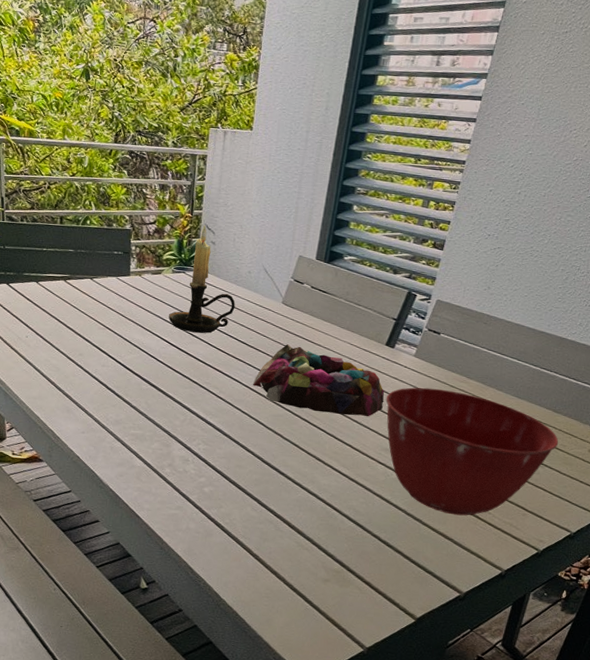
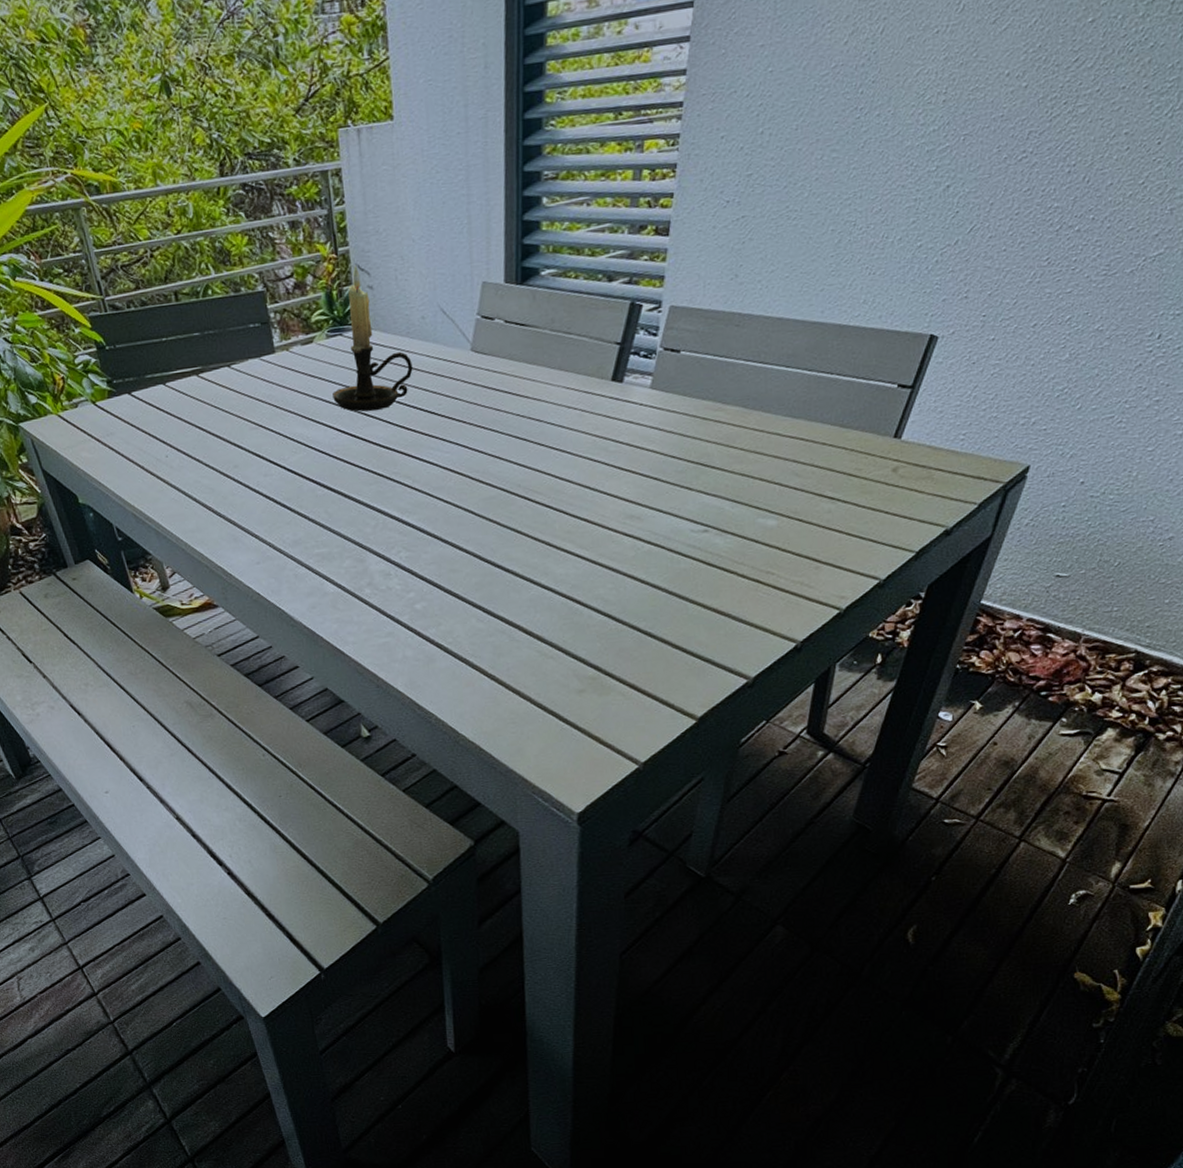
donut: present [253,344,384,417] -> none [452,403,620,485]
mixing bowl: present [385,387,559,516] -> none [621,424,852,584]

